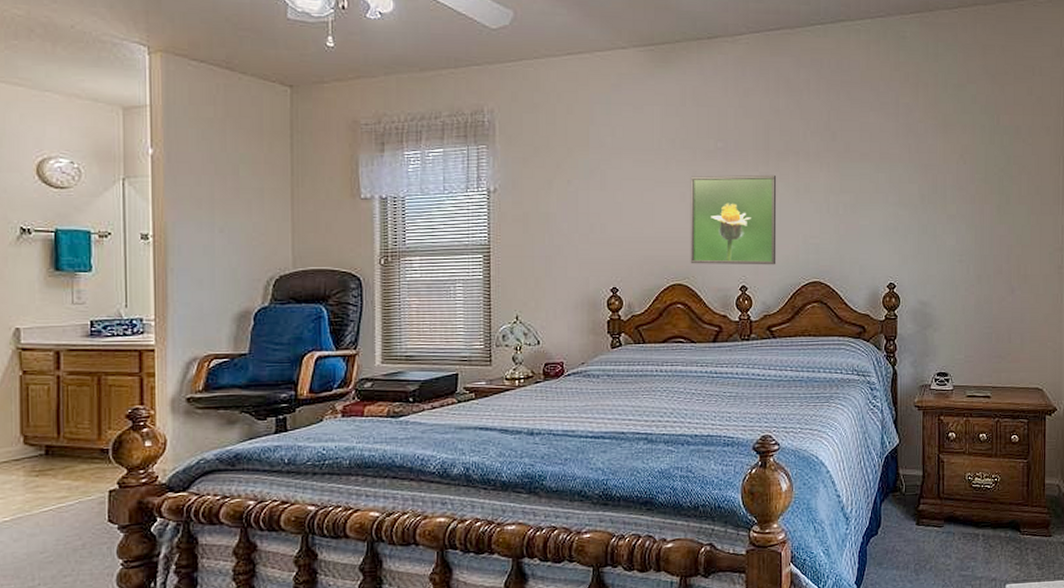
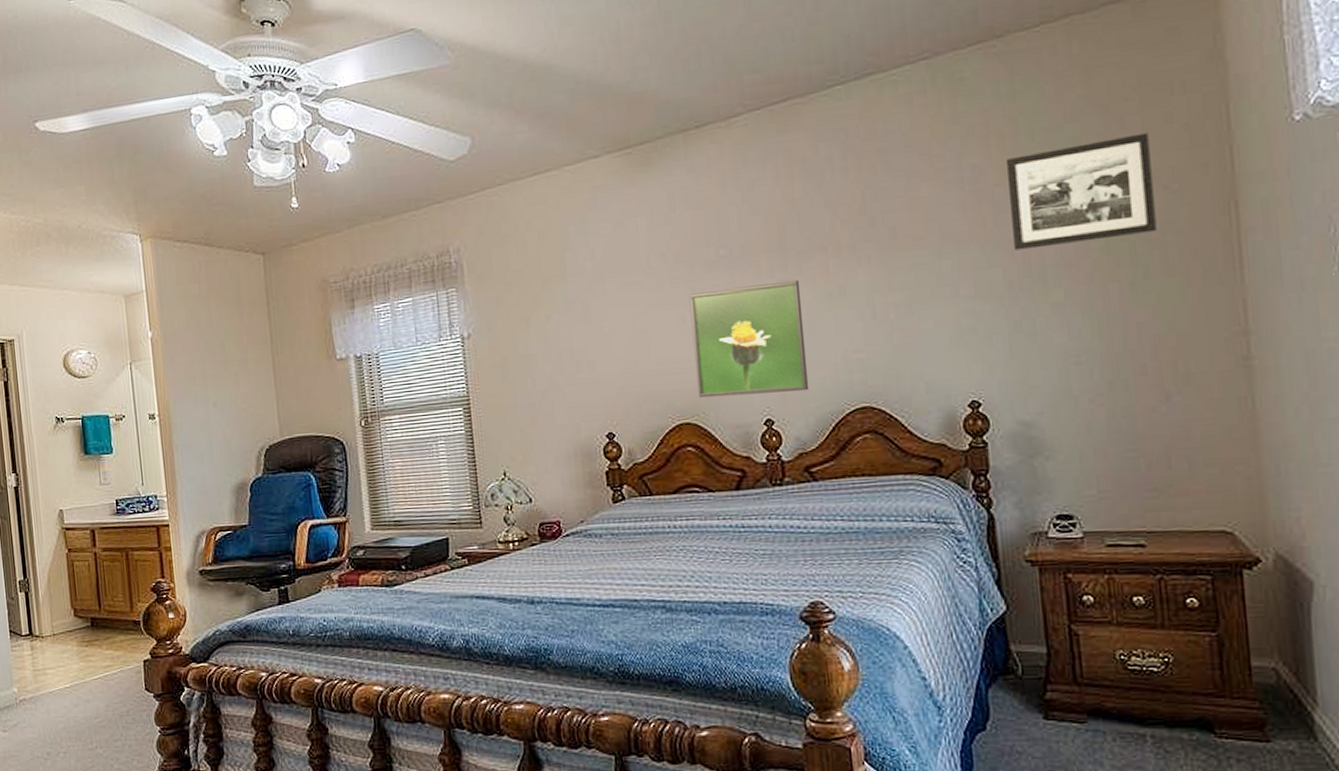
picture frame: none [928,99,1017,173] -> present [1007,132,1157,251]

